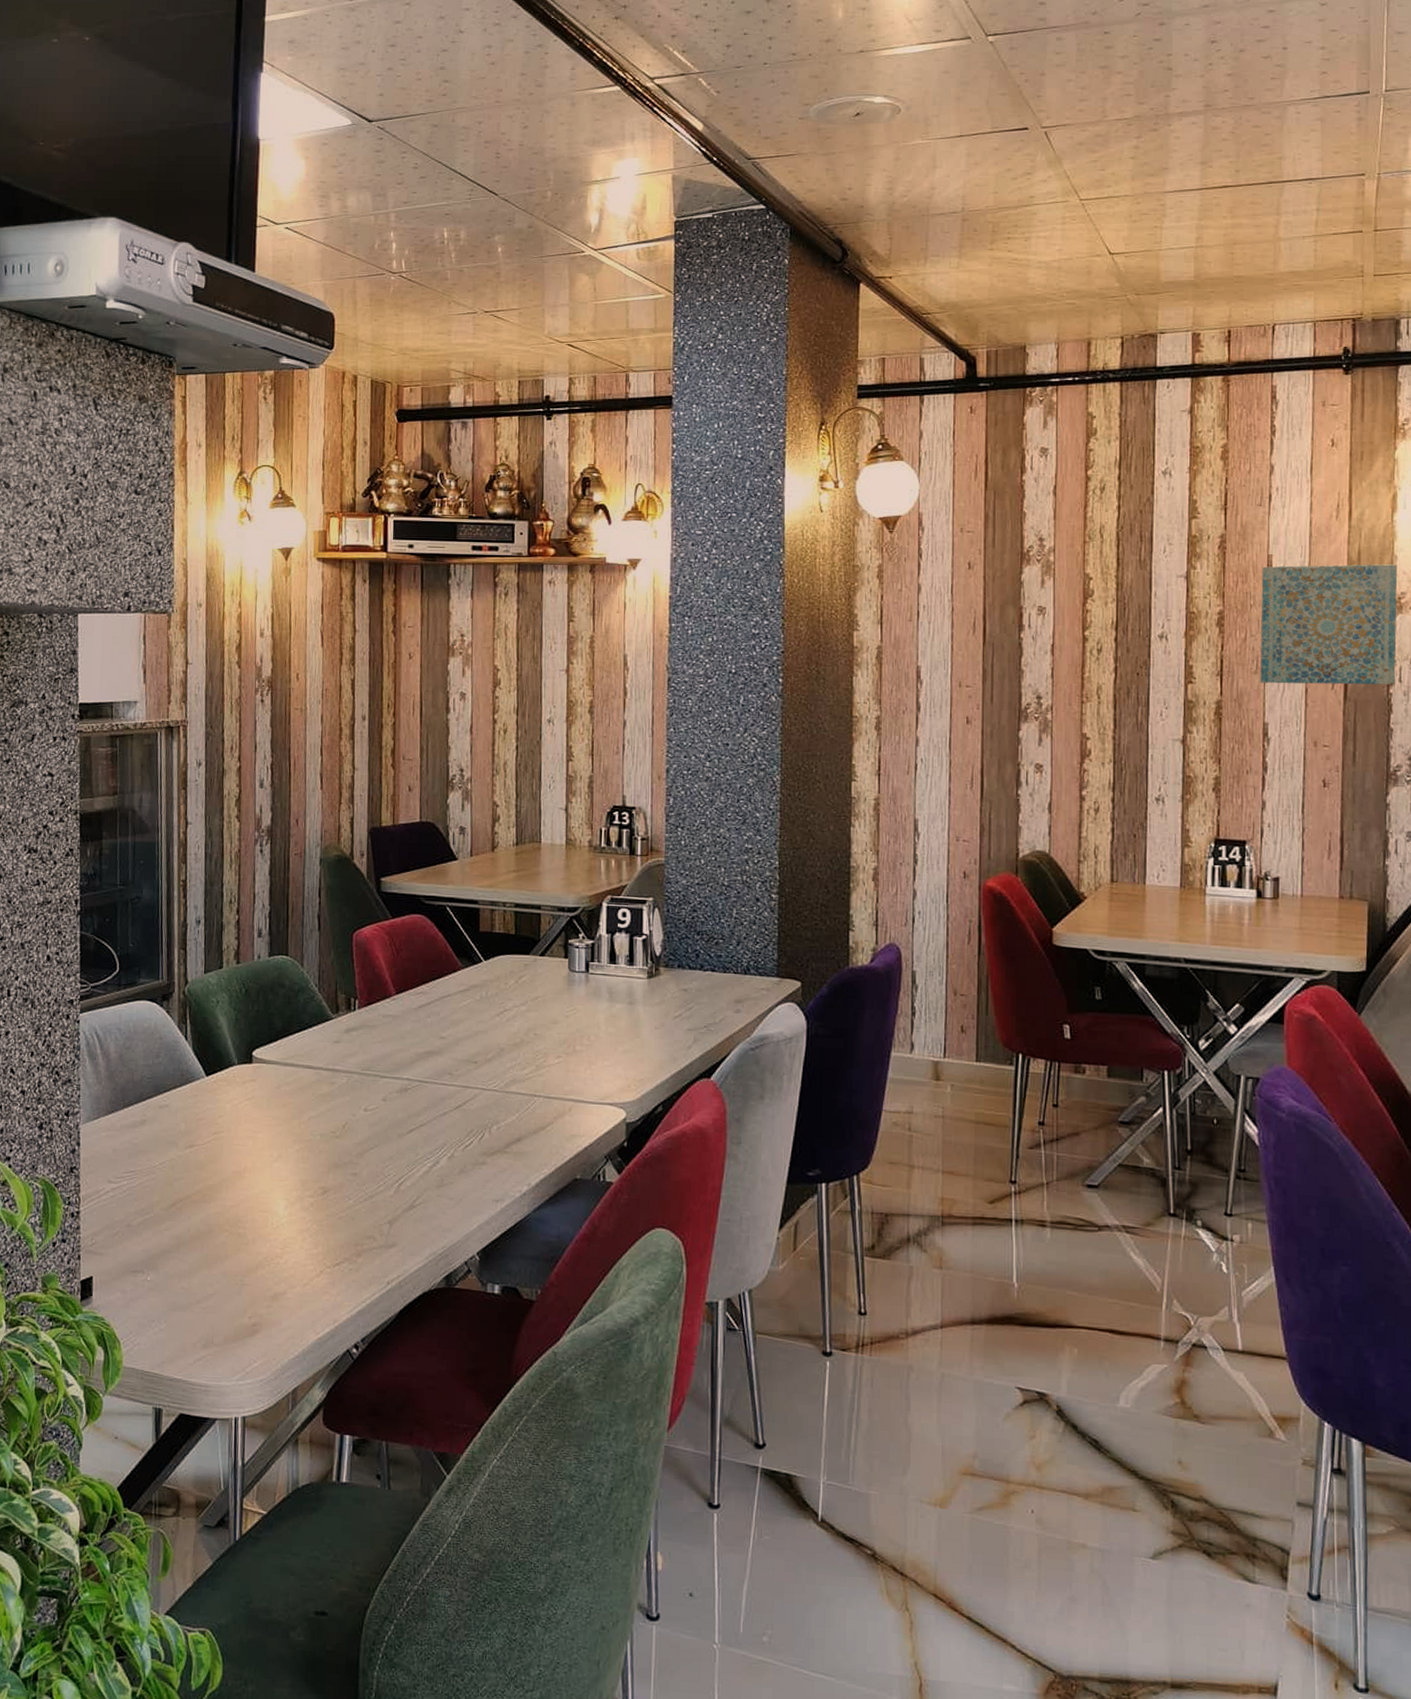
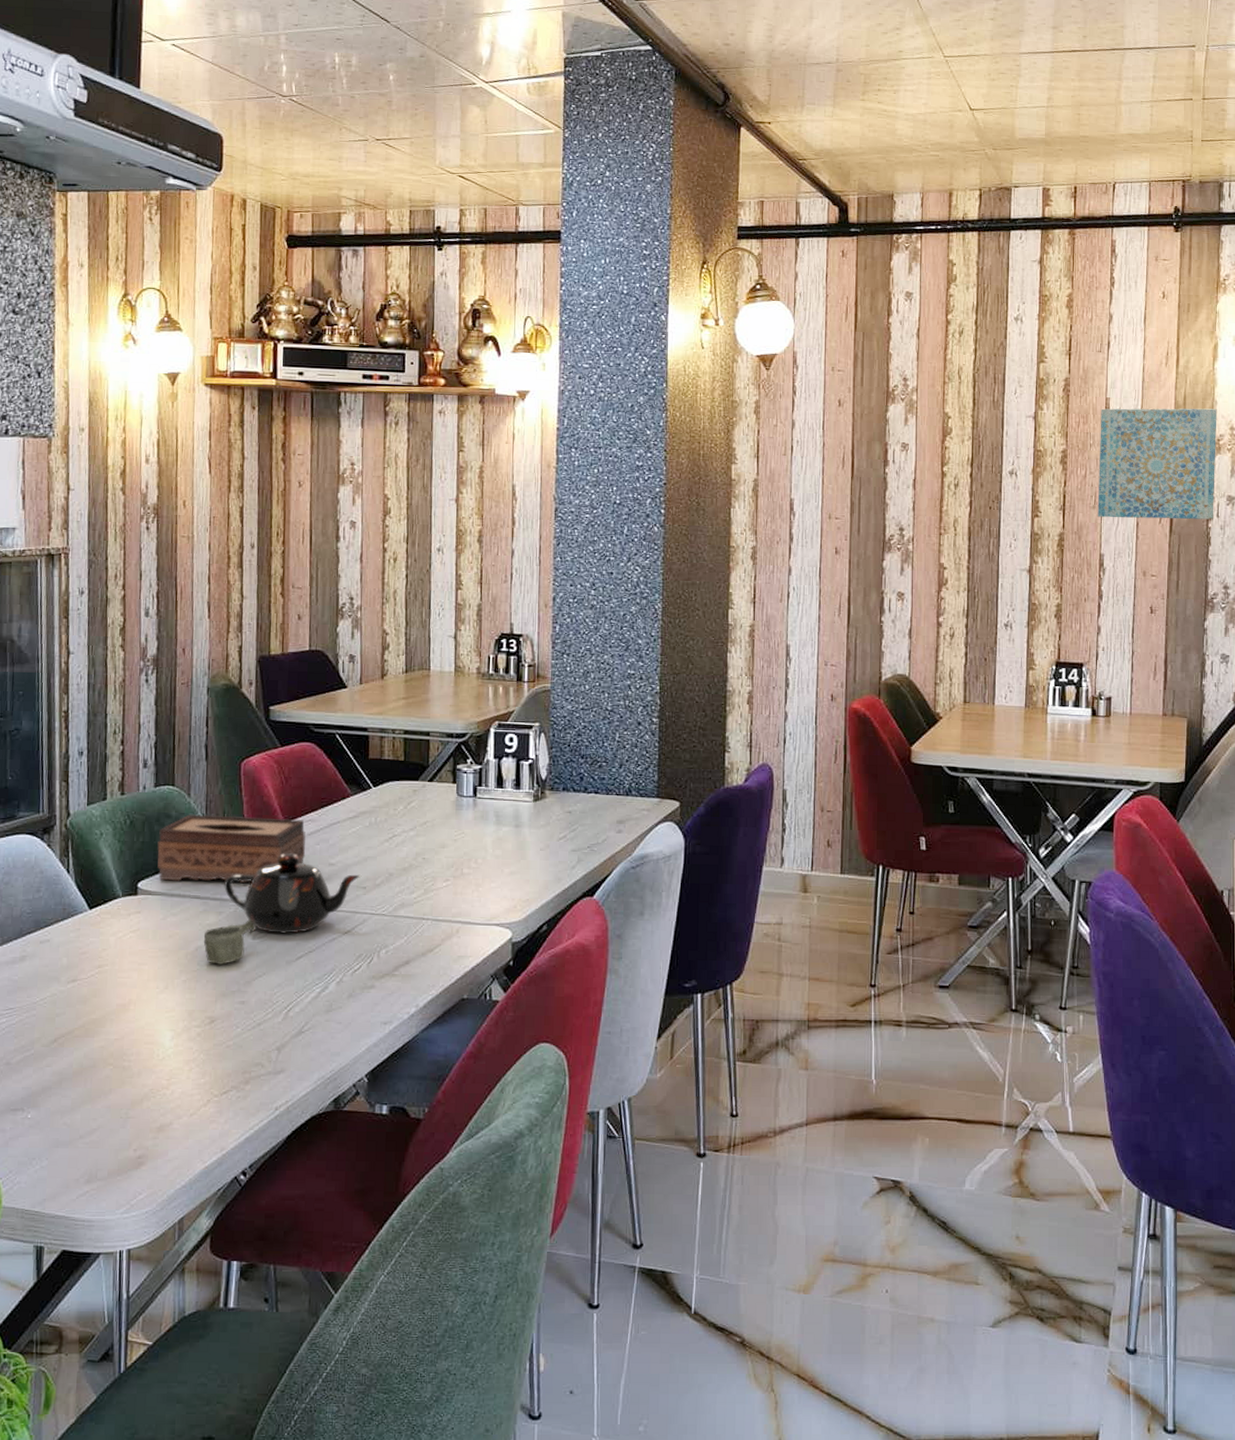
tissue box: none [271,984,417,1054] -> present [157,814,306,883]
cup: none [316,1090,368,1136] -> present [203,918,256,966]
teapot: none [336,1025,473,1107] -> present [224,853,362,934]

